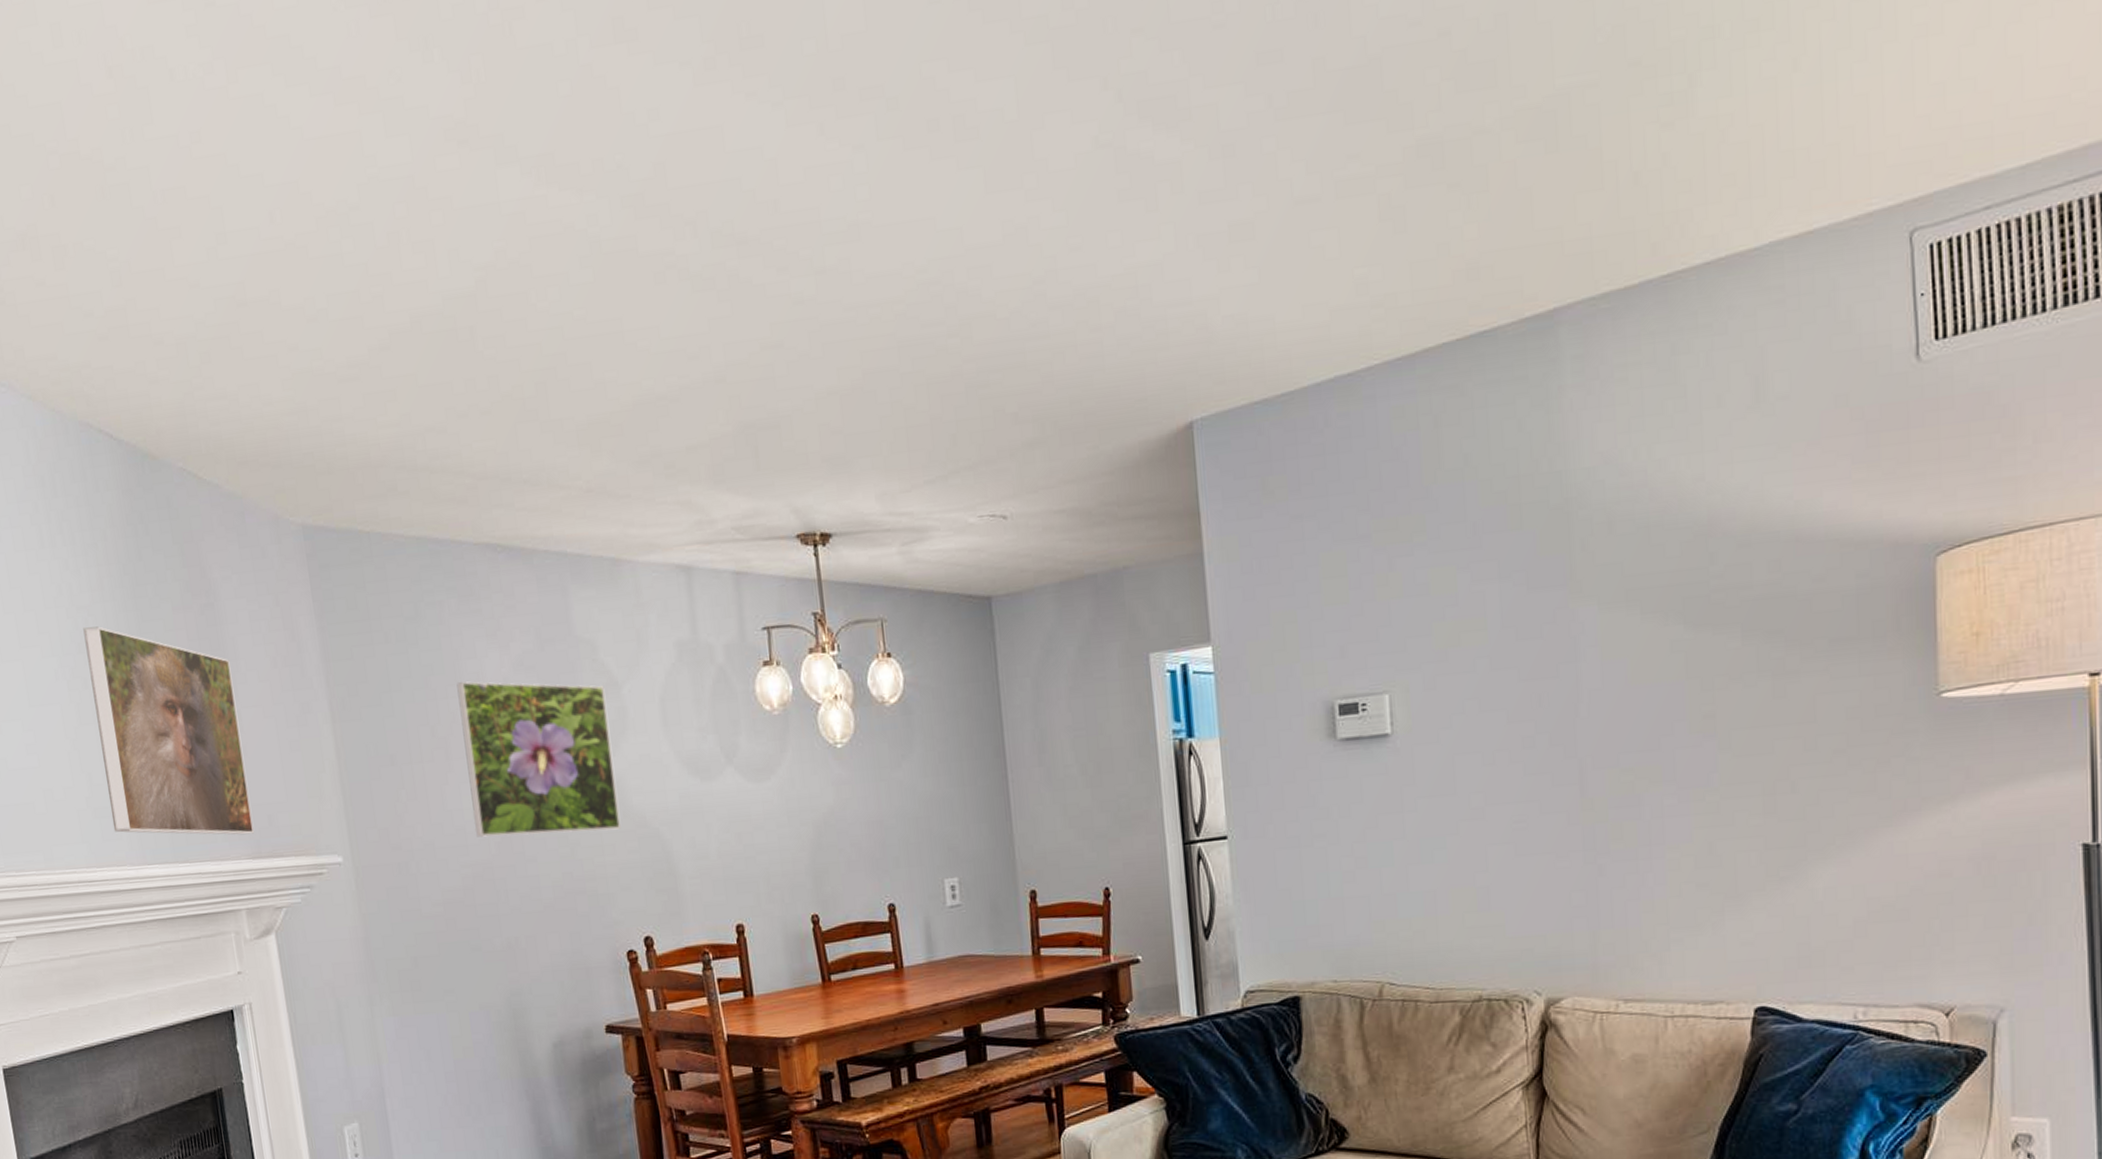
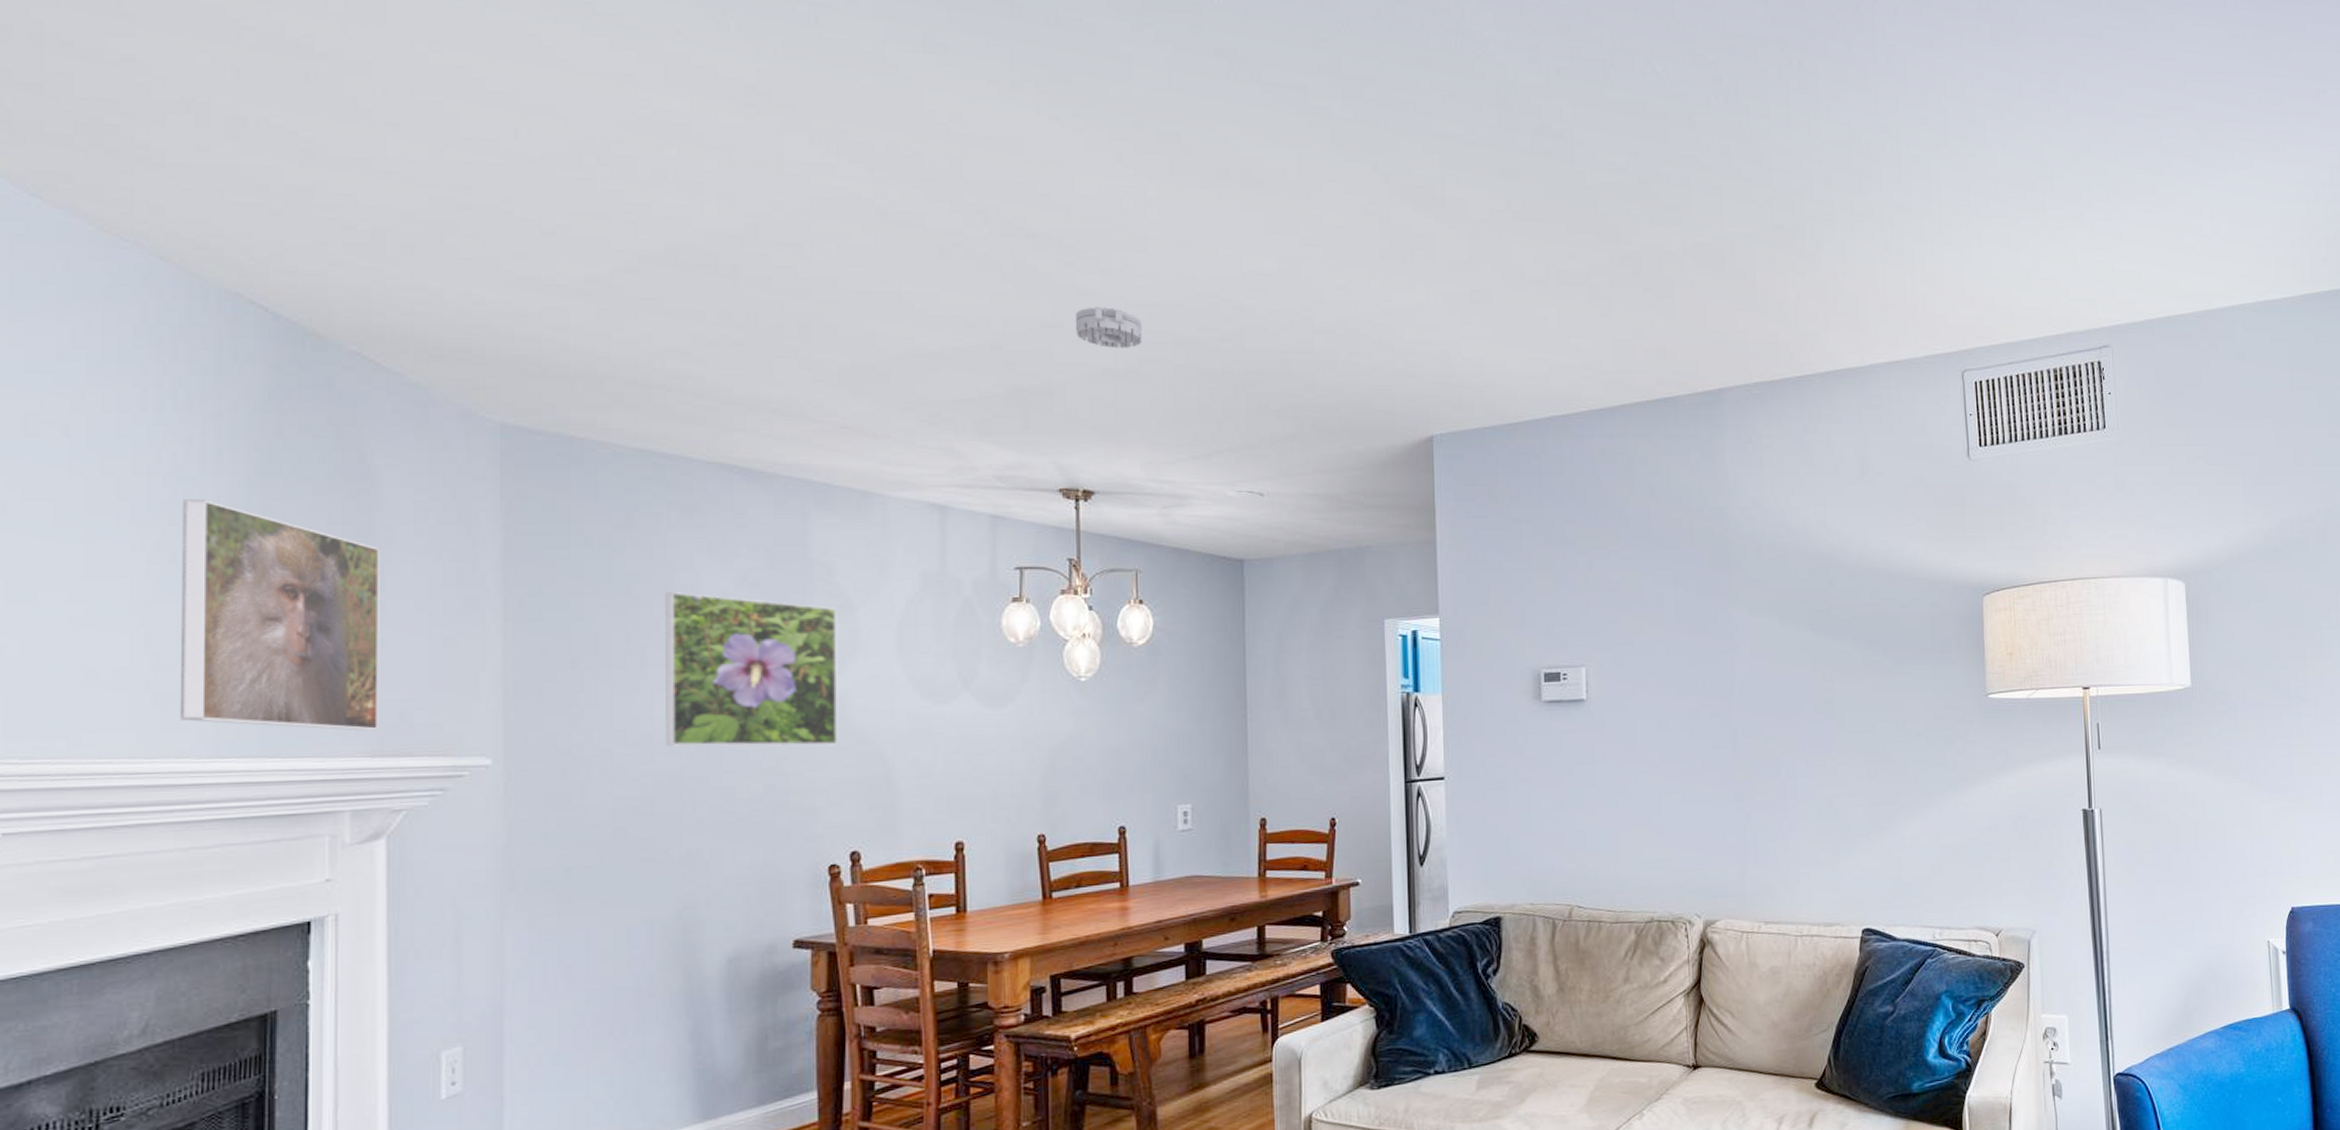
smoke detector: none [793,314,865,364] -> present [1075,307,1142,348]

